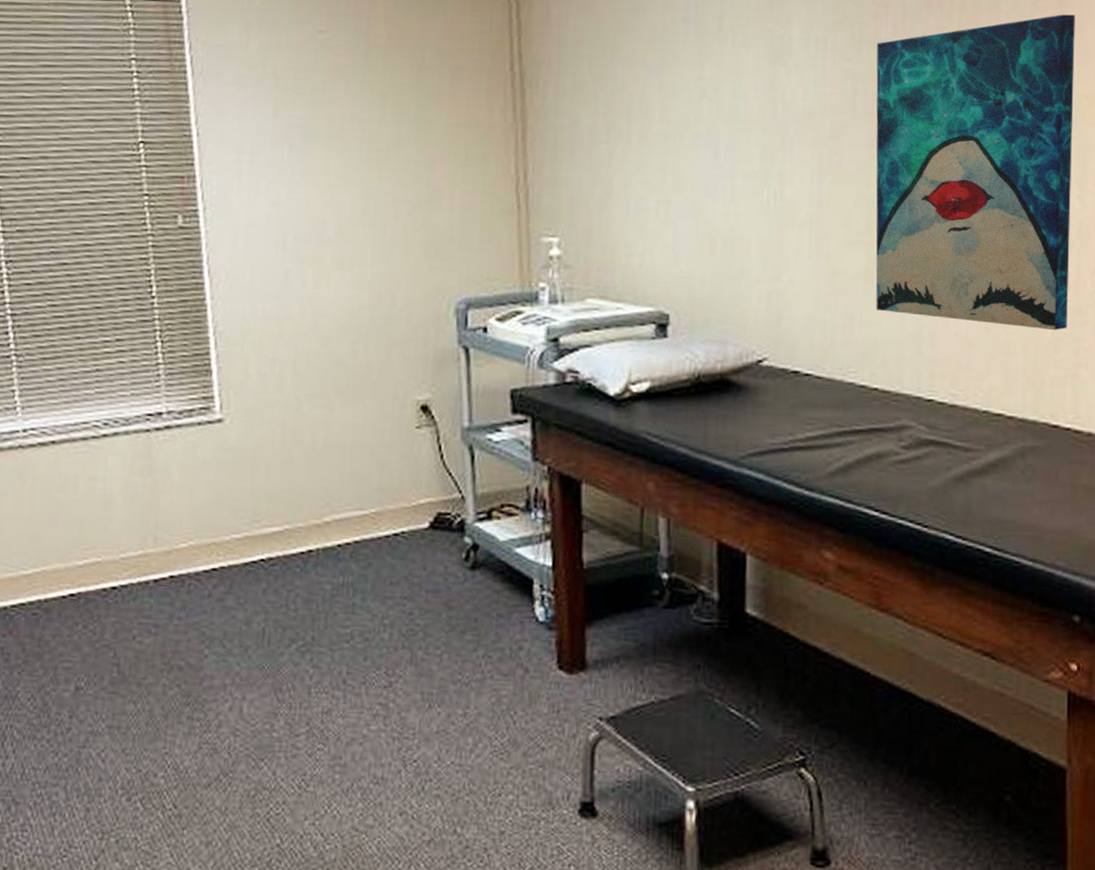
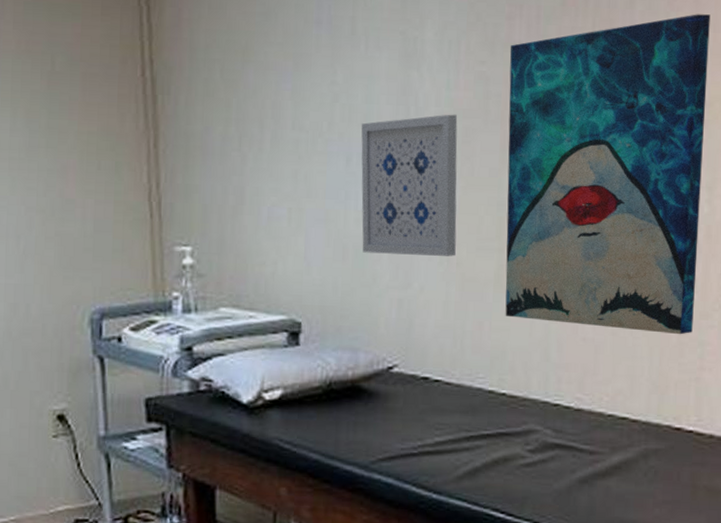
wall art: none [728,109,826,250] -> present [361,114,458,257]

